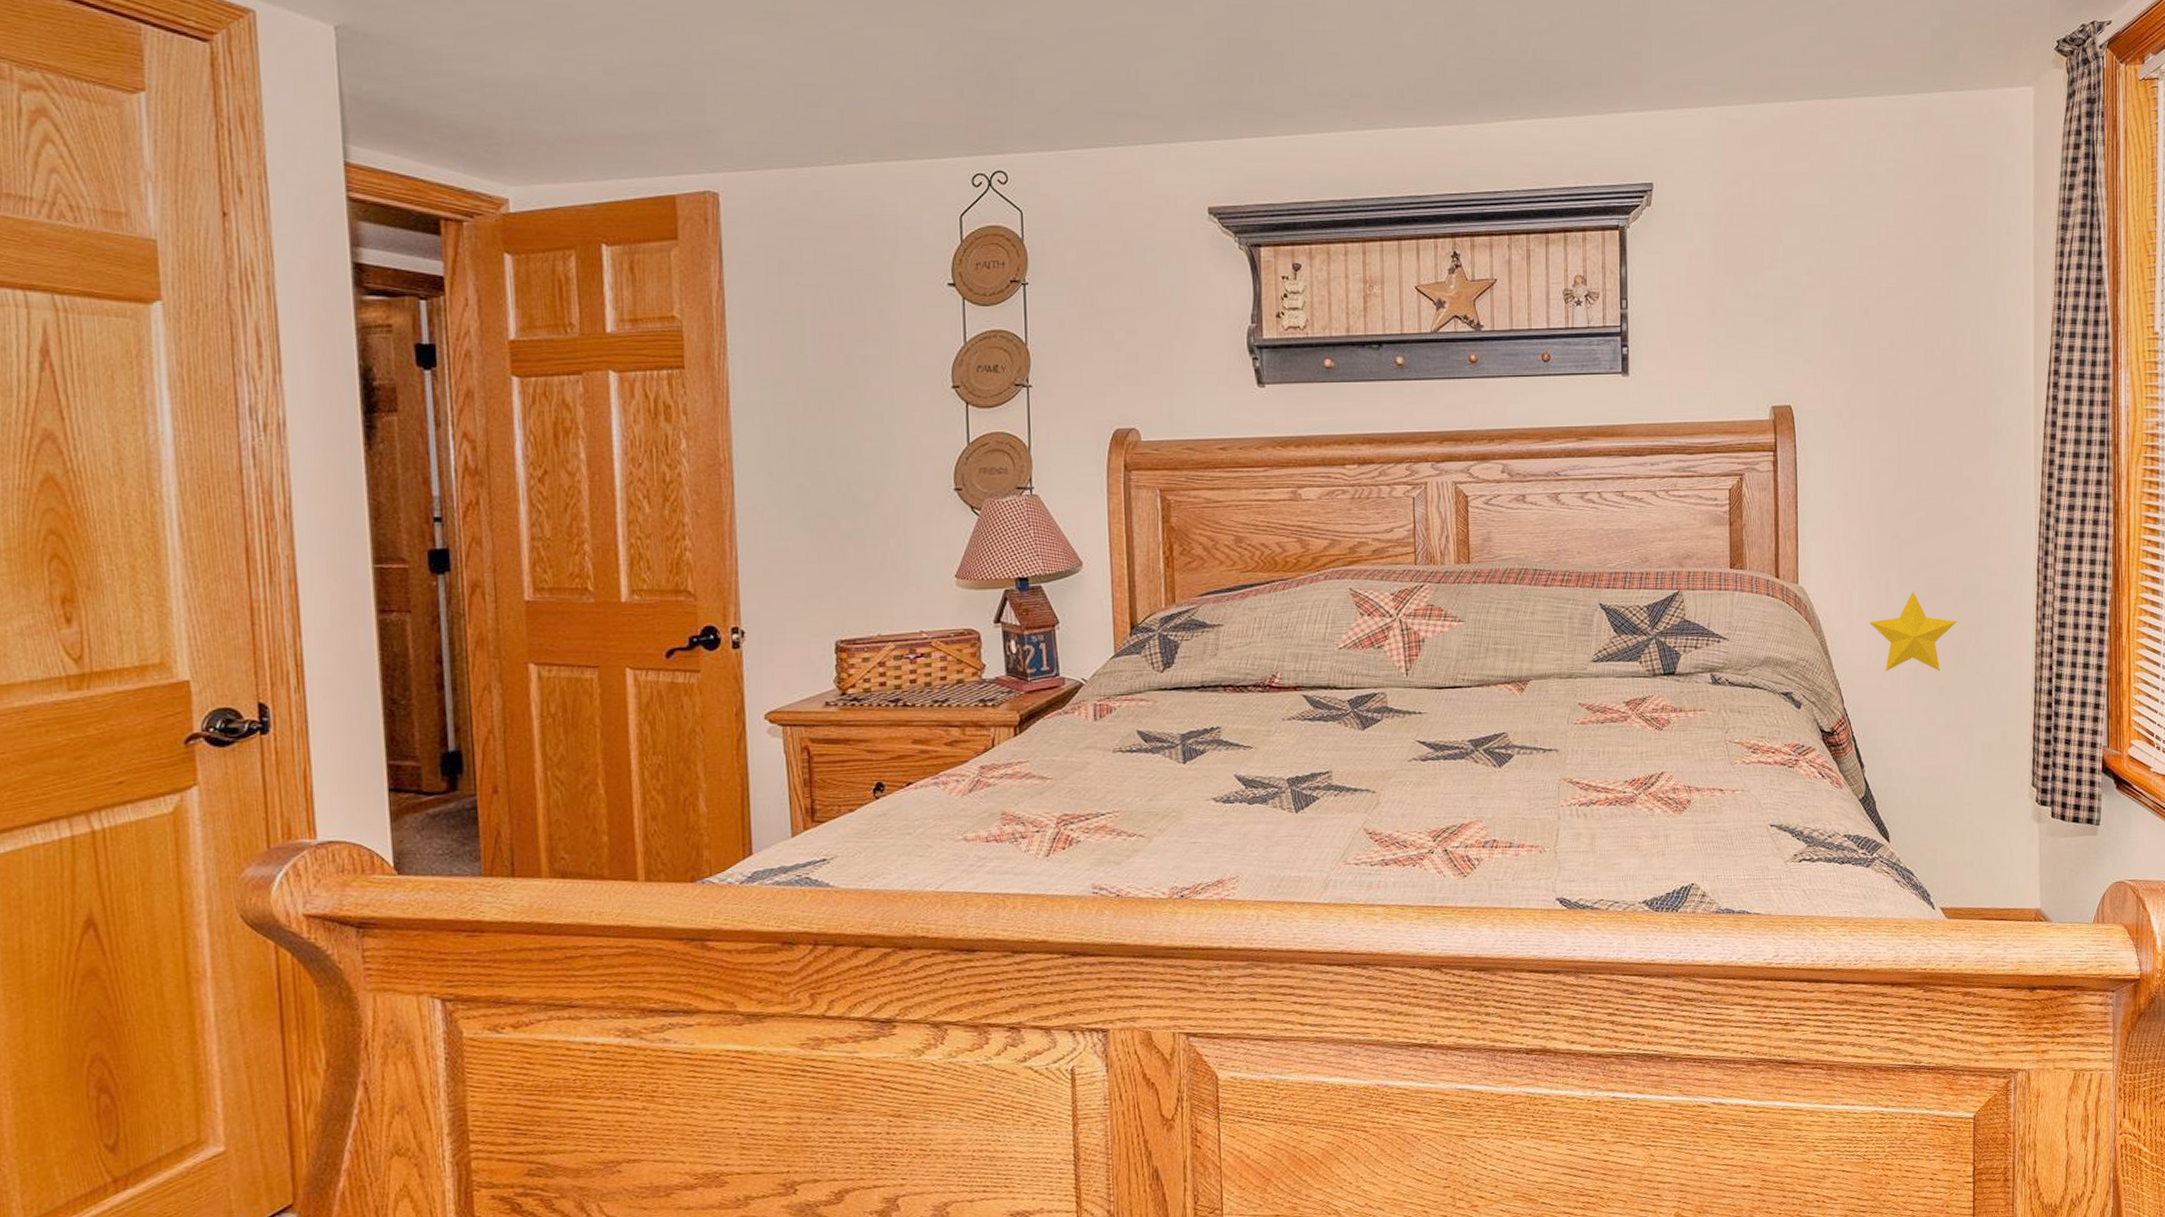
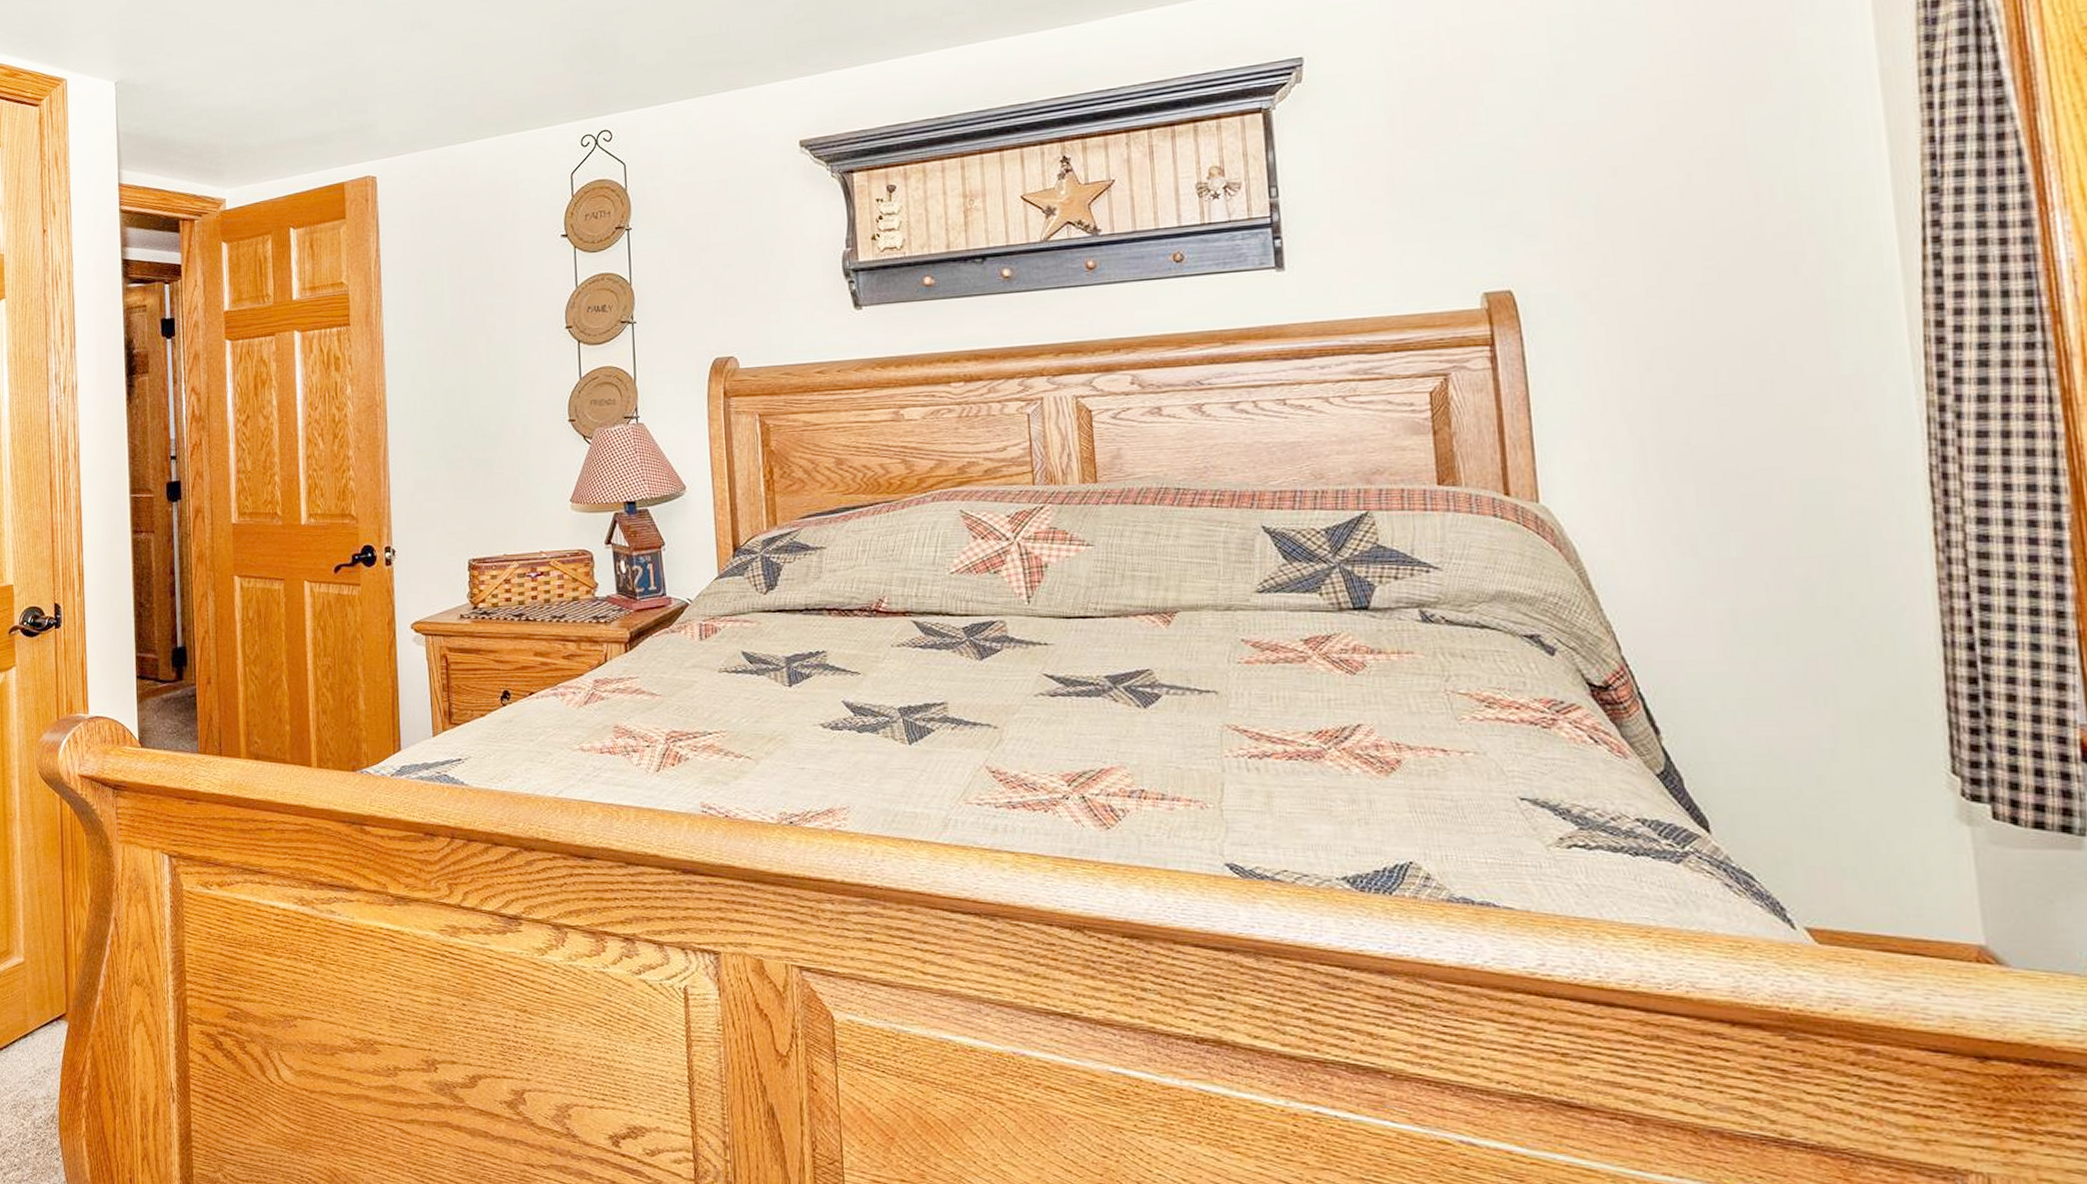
decorative star: present [1869,591,1957,671] -> none [1653,510,1798,614]

